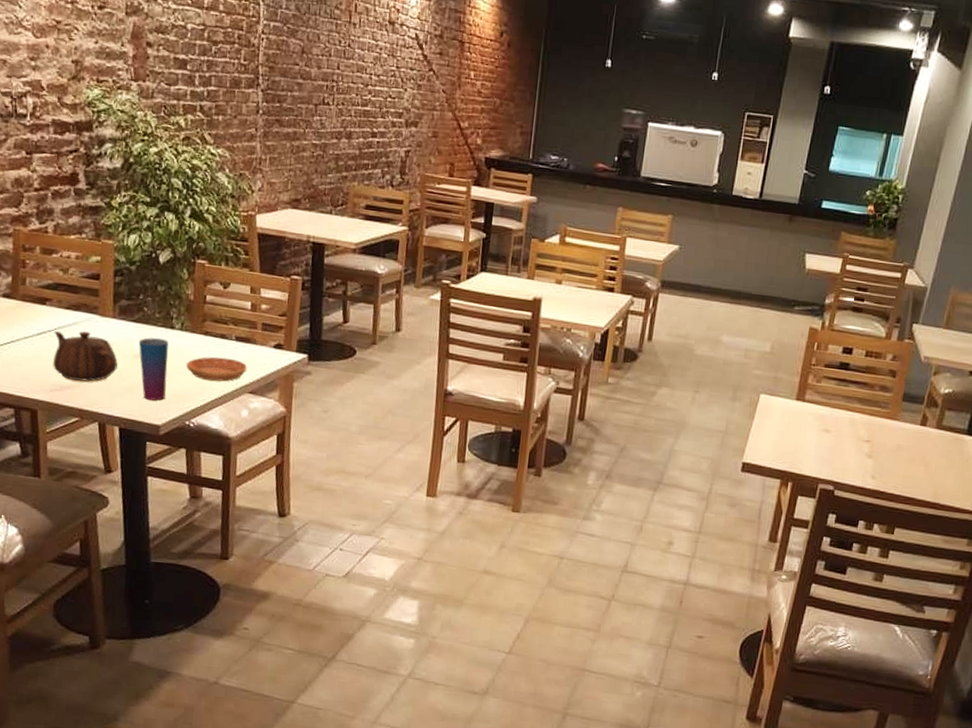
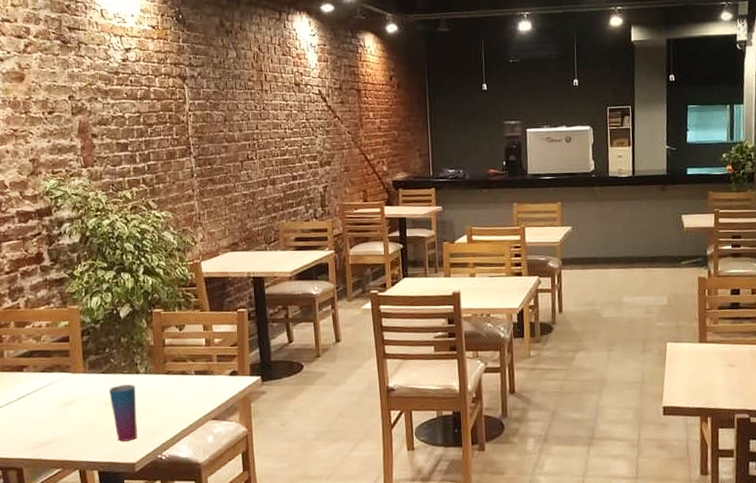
teapot: present [53,331,118,382] -> none [32,389,92,435]
saucer: present [187,356,248,382] -> none [154,391,208,415]

